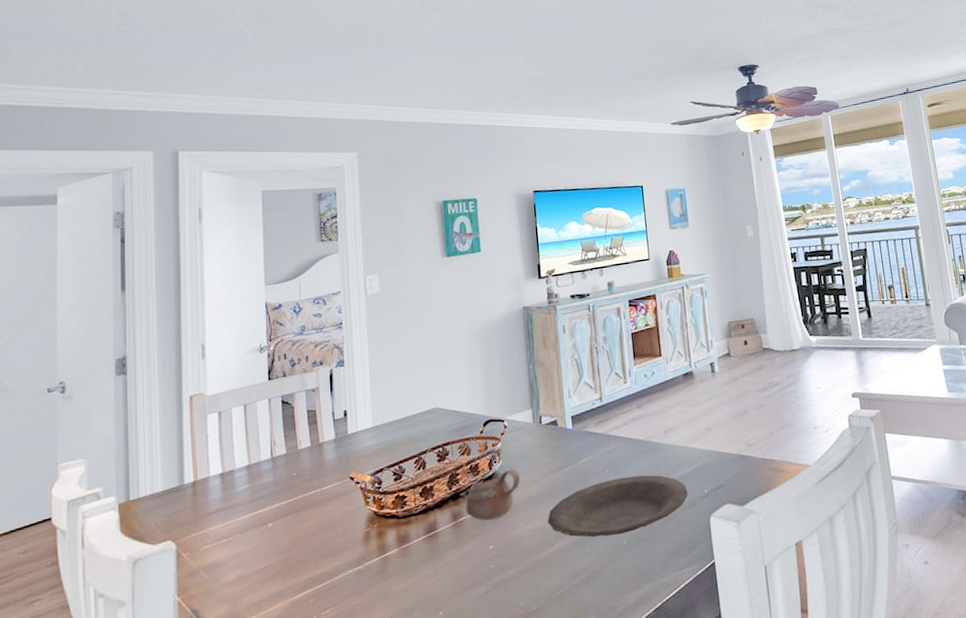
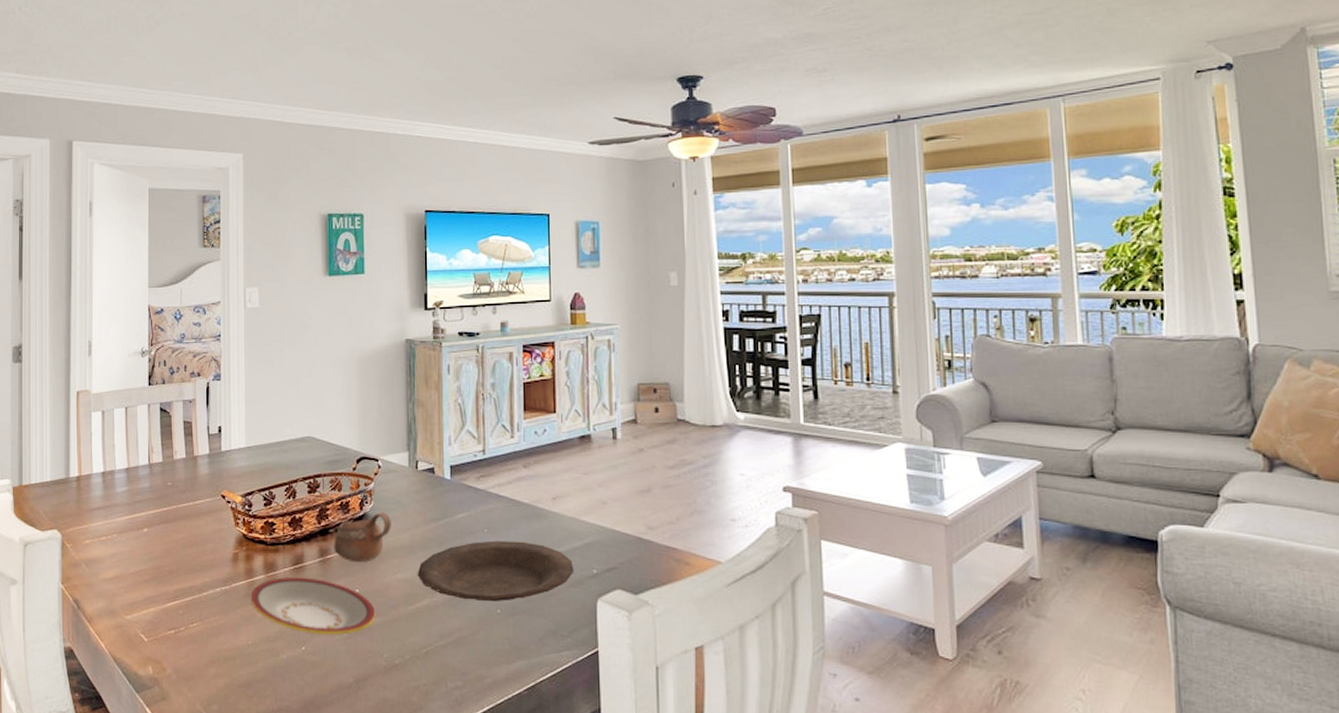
plate: none [384,542,511,598] -> present [250,577,376,636]

